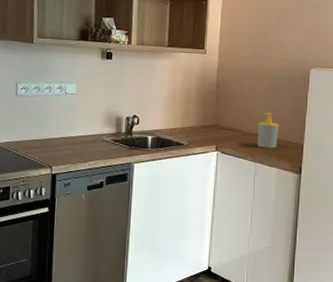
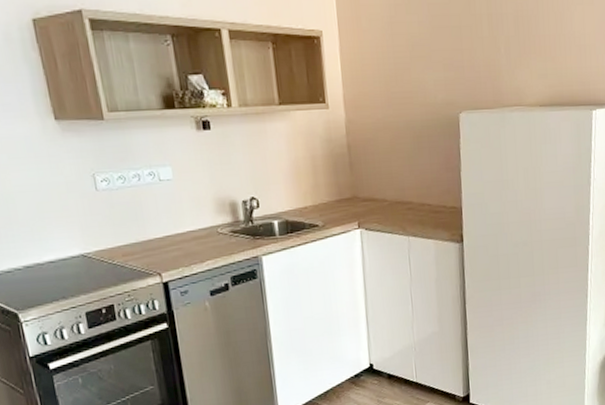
soap bottle: present [257,112,279,149] -> none [405,173,431,218]

